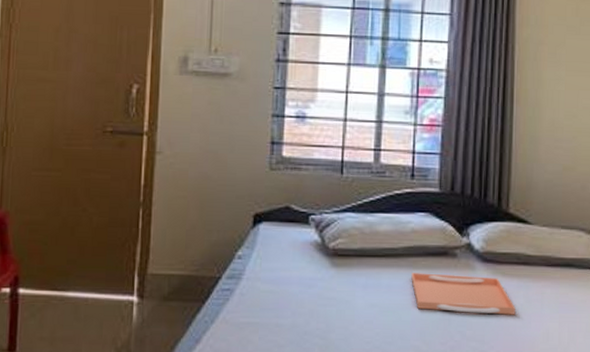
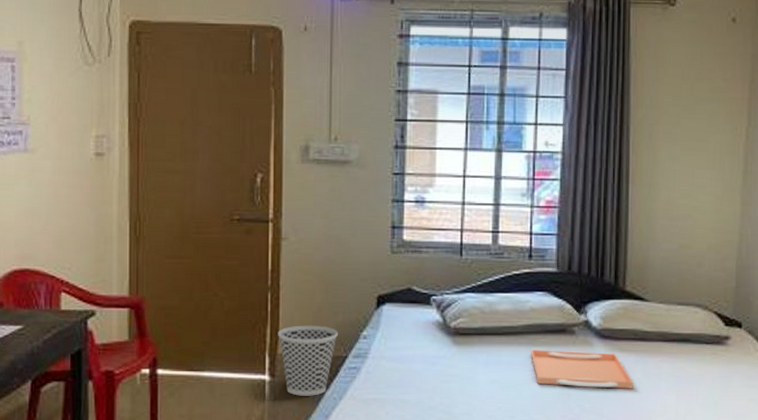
wastebasket: none [148,243,212,319] -> present [278,325,338,396]

